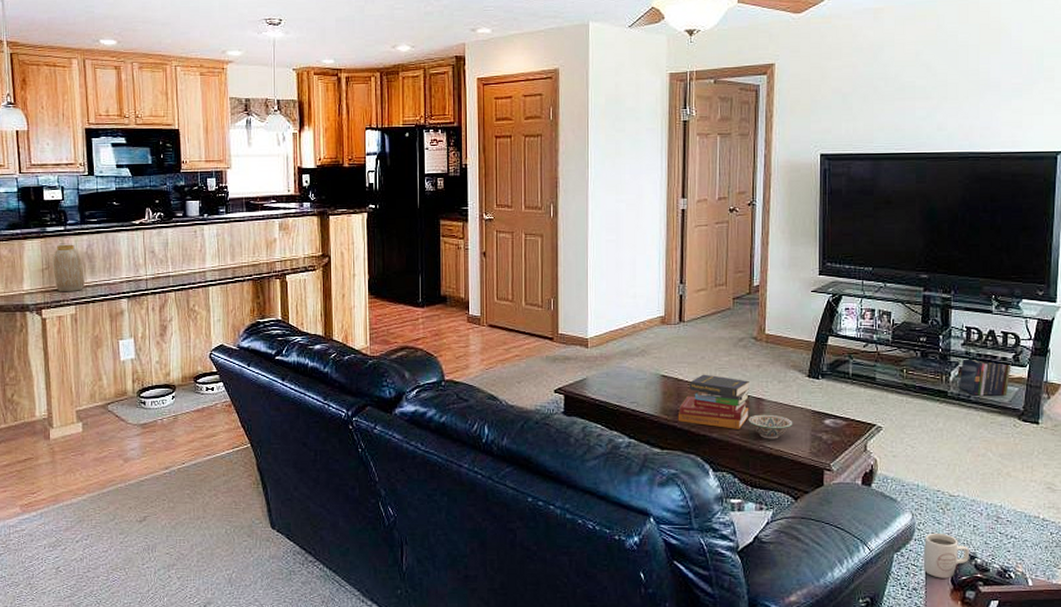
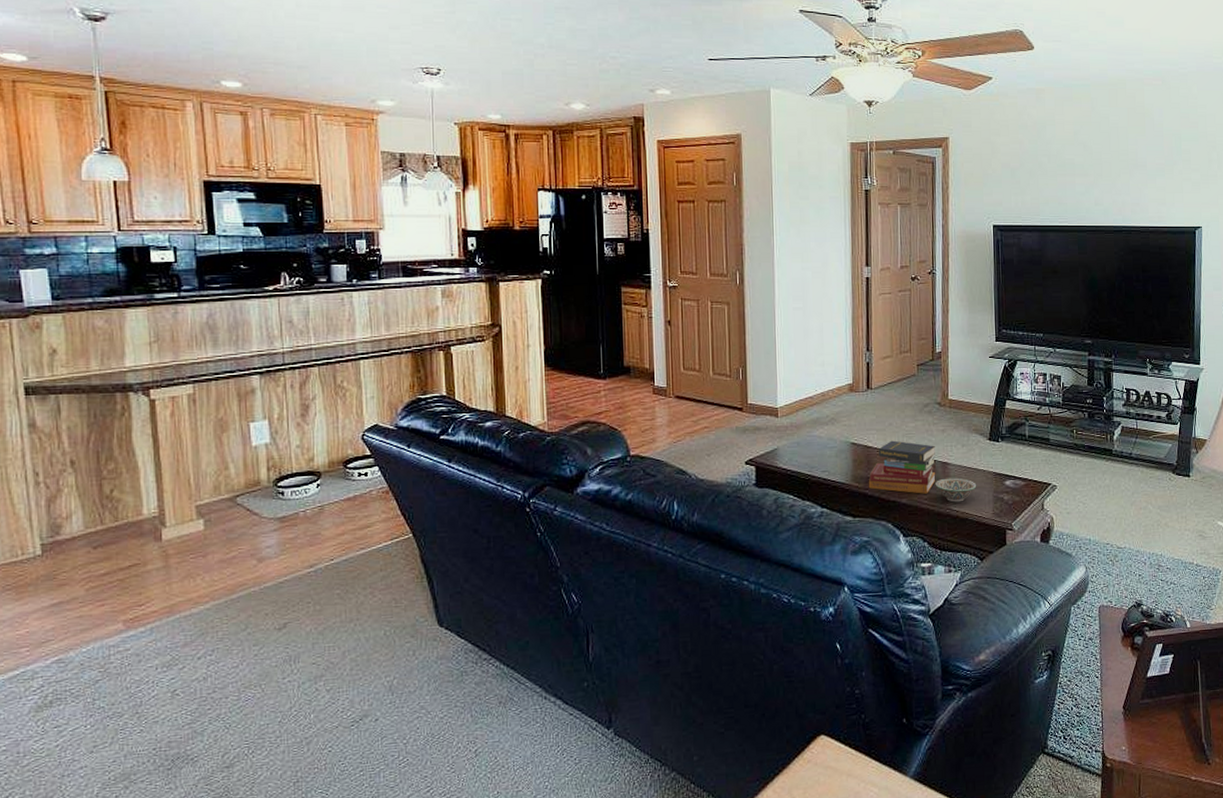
vase: present [52,244,86,293] -> none [163,313,206,369]
mug: present [923,532,970,578] -> none [1096,583,1137,627]
books: present [958,357,1012,396] -> none [1121,417,1165,453]

